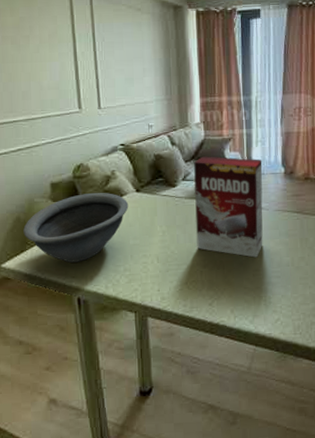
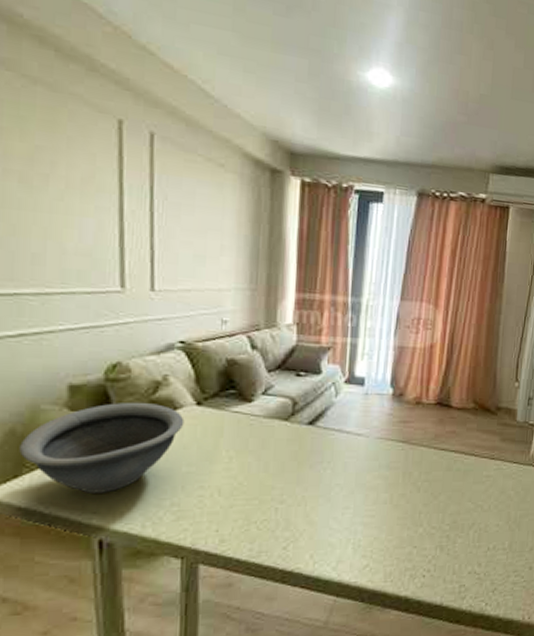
cereal box: present [194,156,263,258] -> none [273,366,367,493]

